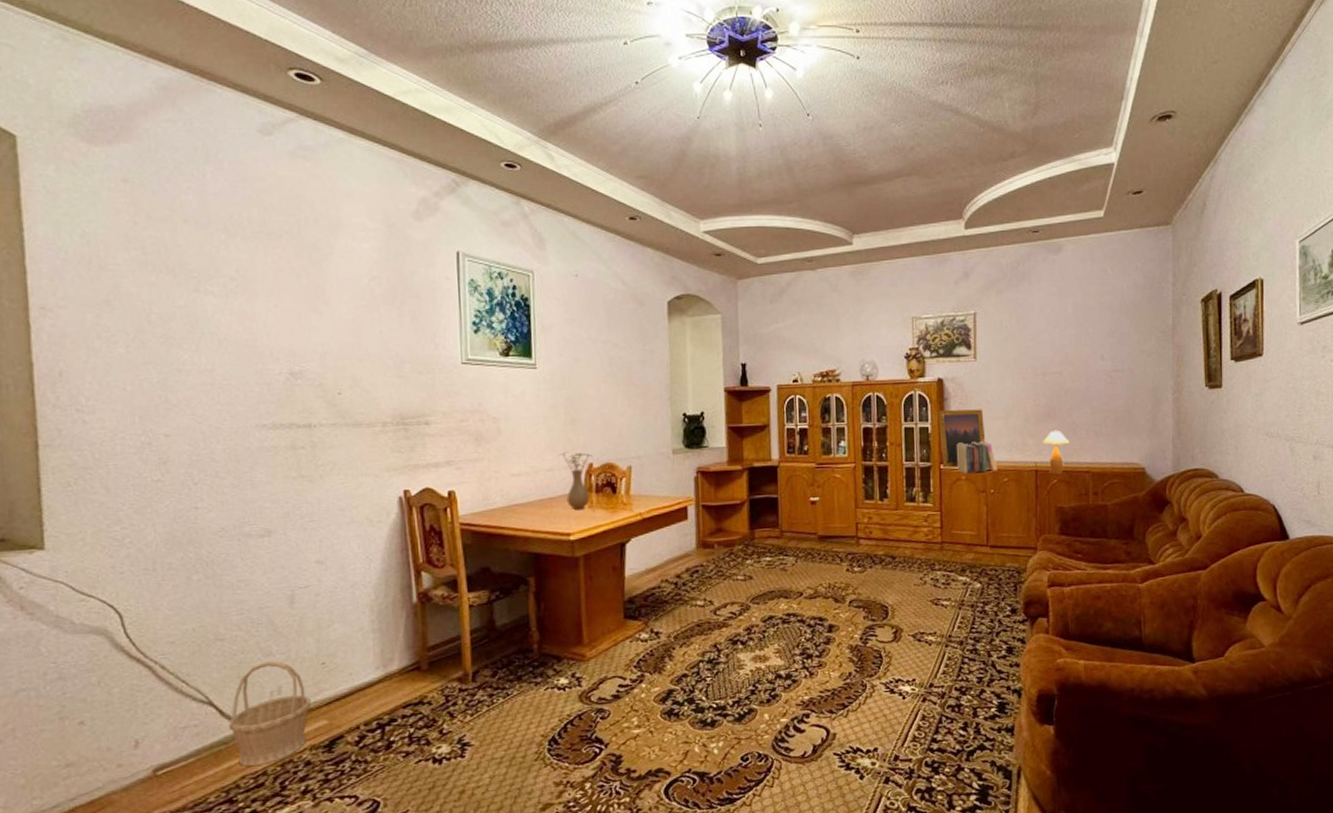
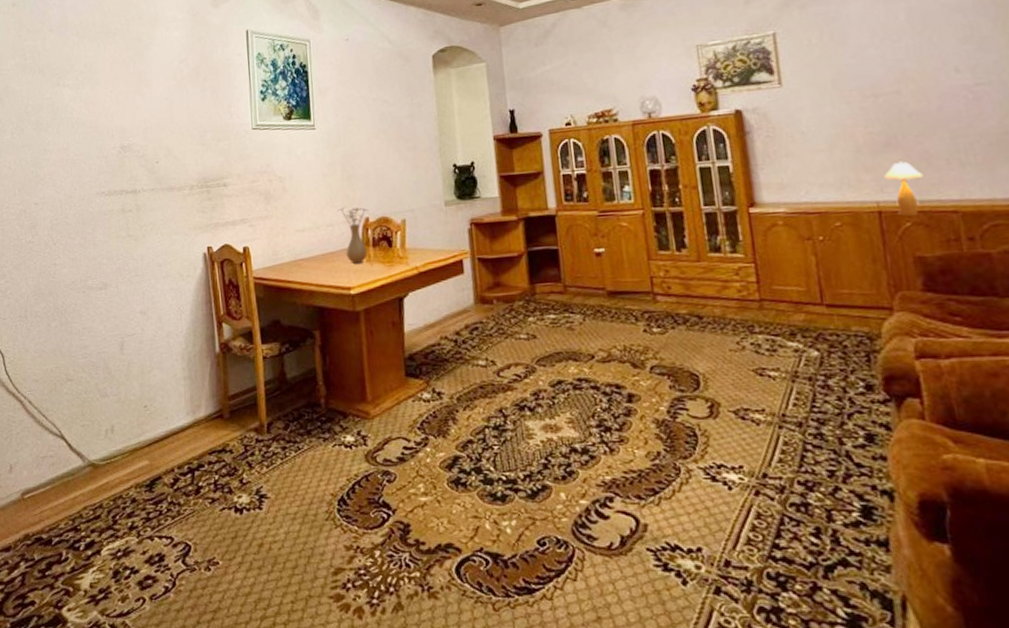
basket: present [228,660,312,767] -> none [74,401,137,499]
picture frame: present [938,409,986,468] -> none [740,141,806,212]
books: present [957,441,997,474] -> none [768,179,825,218]

